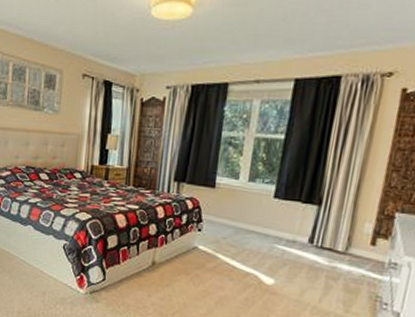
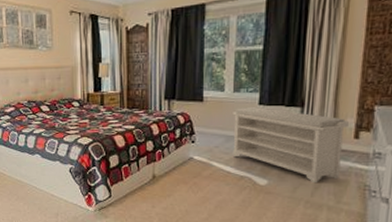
bench: none [240,199,368,289] -> present [231,107,350,183]

